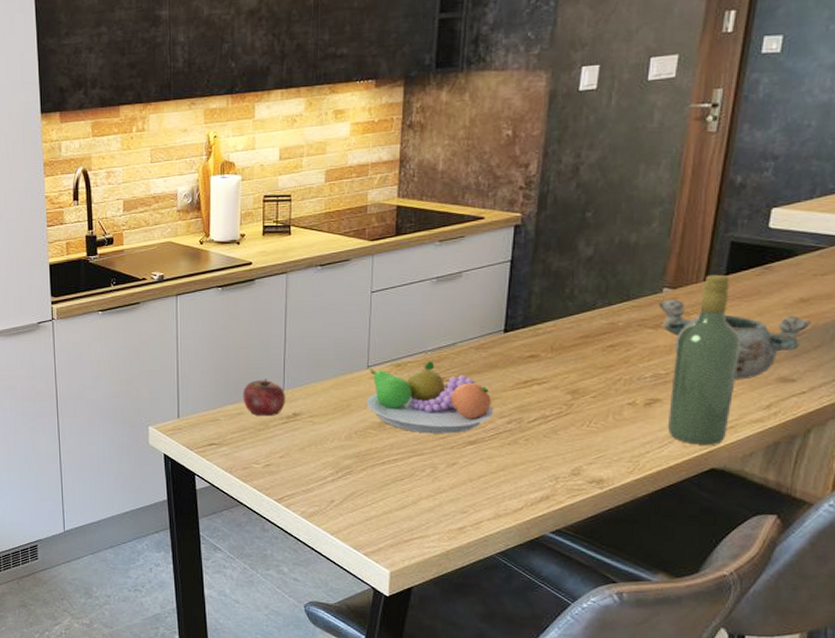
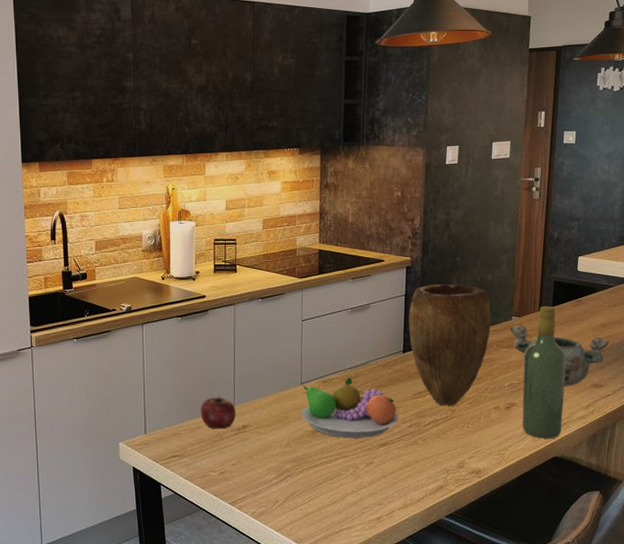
vase: none [514,246,633,399] -> present [408,283,492,406]

